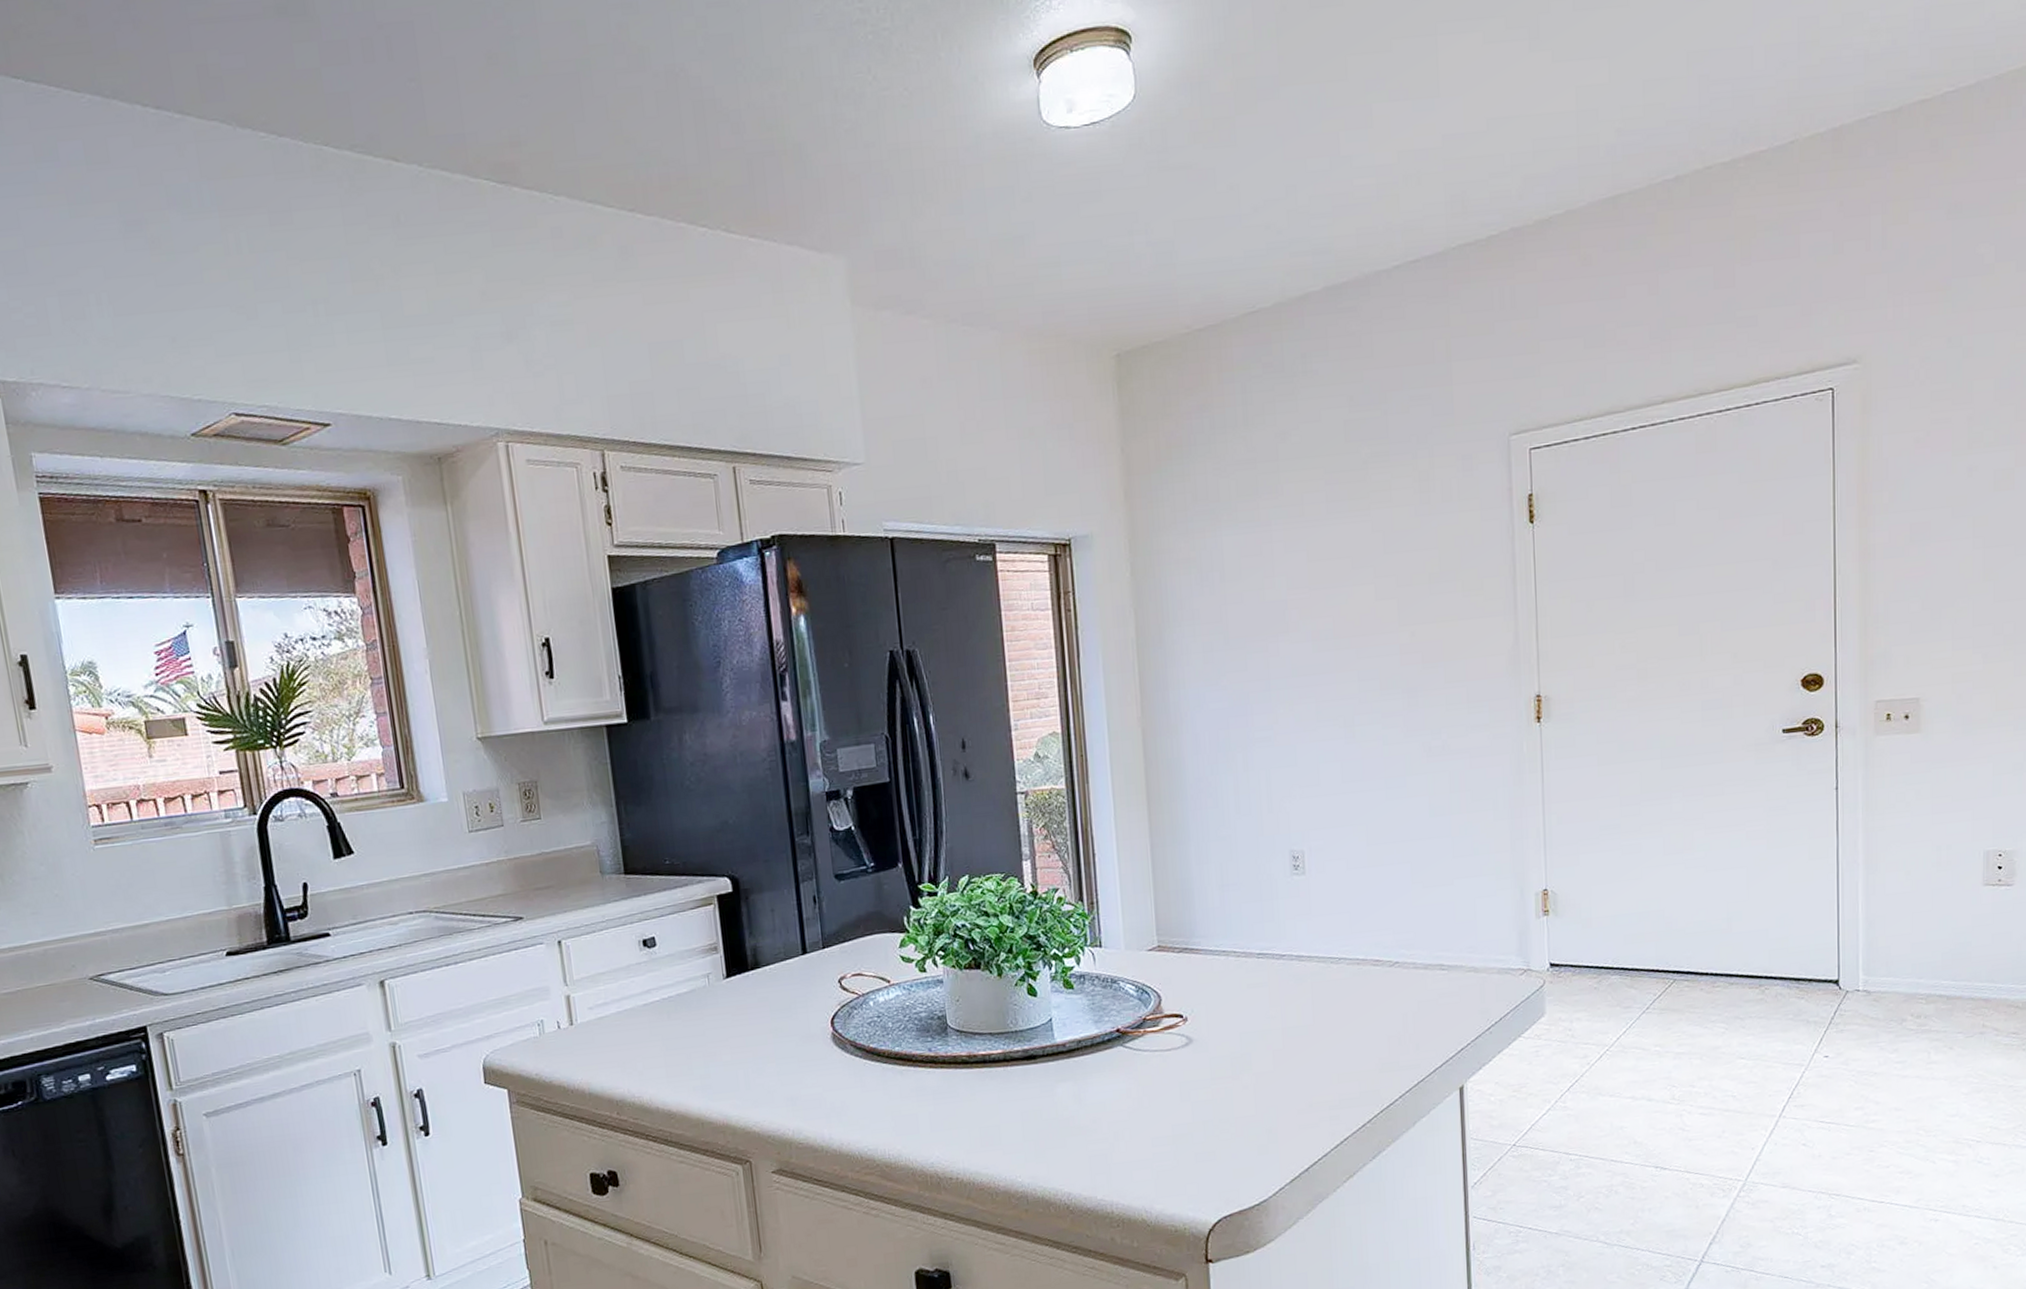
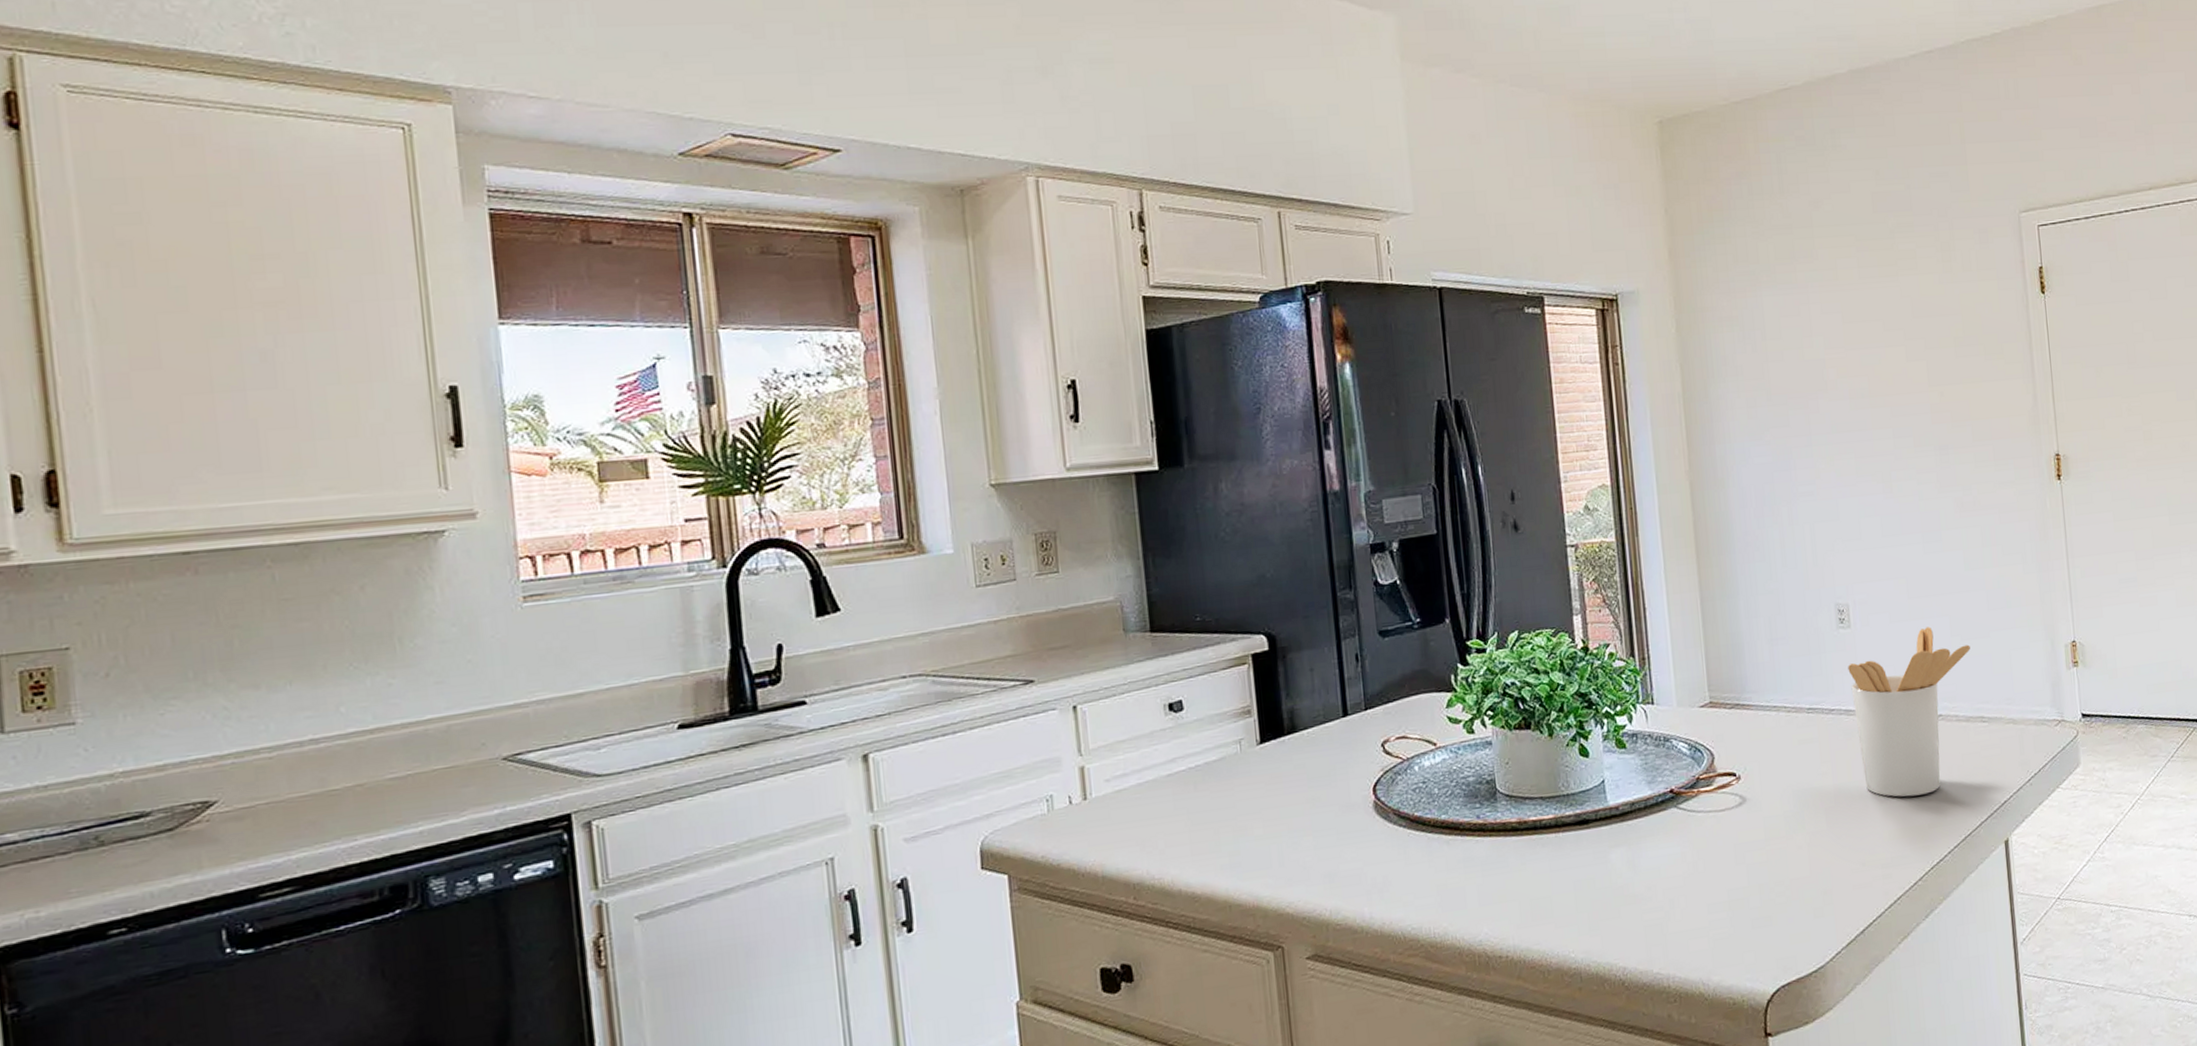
utensil holder: none [1301,874,1432,1042] -> present [1848,627,1970,797]

